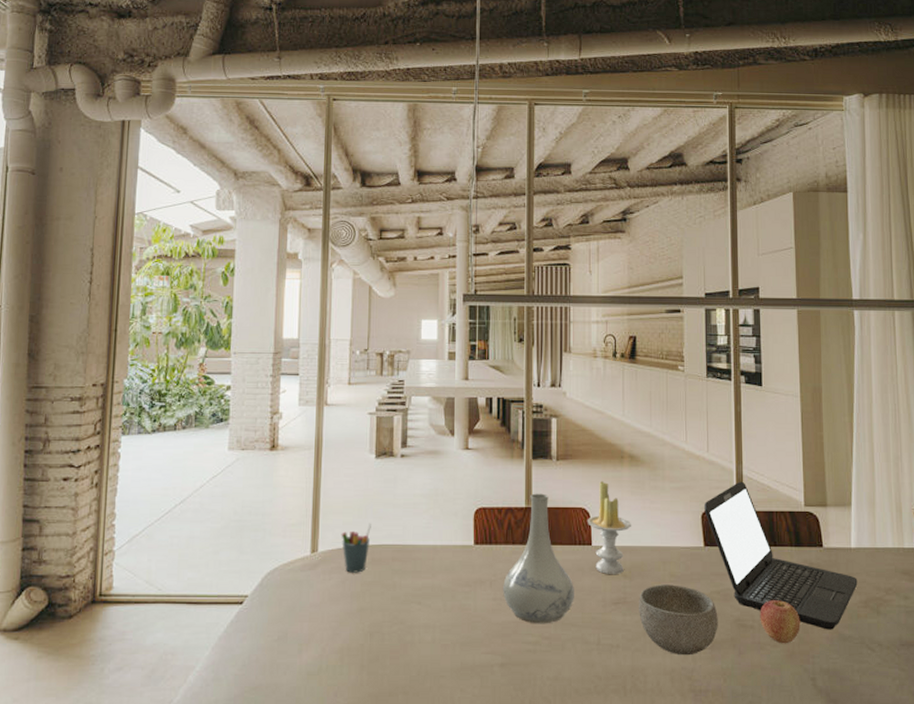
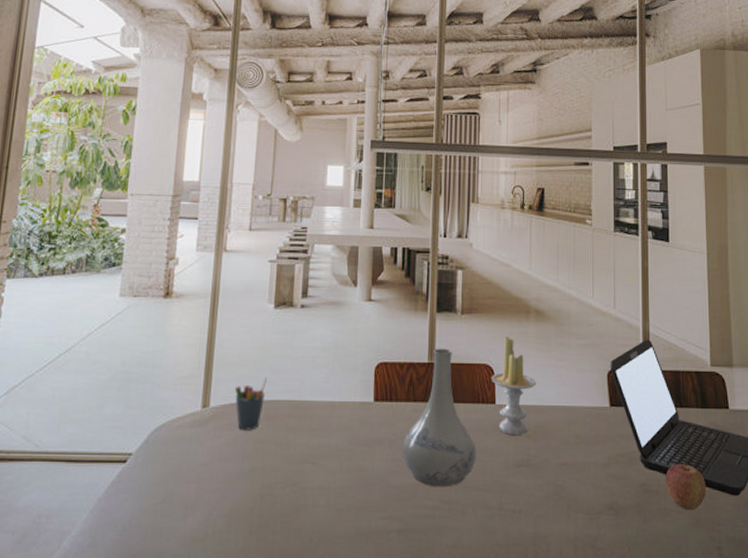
bowl: present [639,584,718,656] -> none [542,446,623,522]

